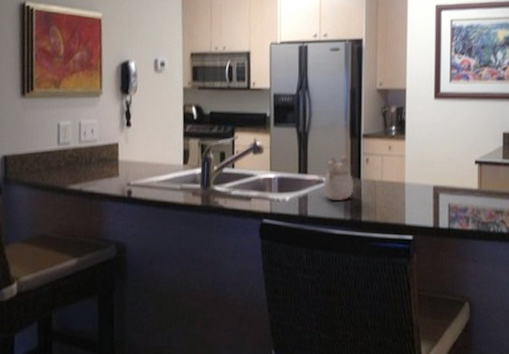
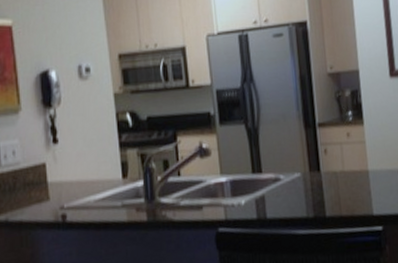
teapot: present [322,156,353,200] -> none [279,149,314,199]

